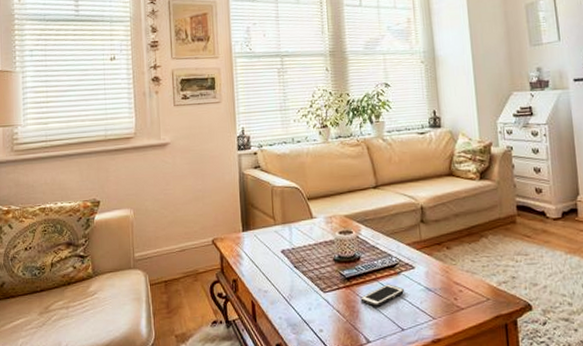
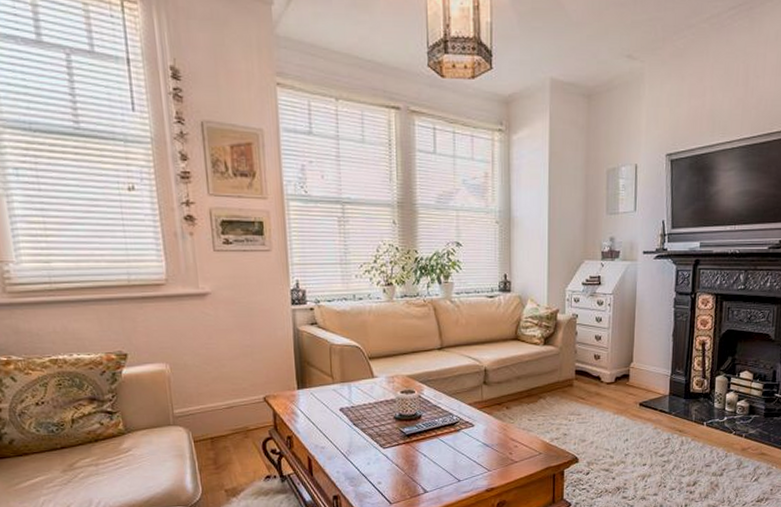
cell phone: present [360,284,404,307] -> none [420,440,463,461]

